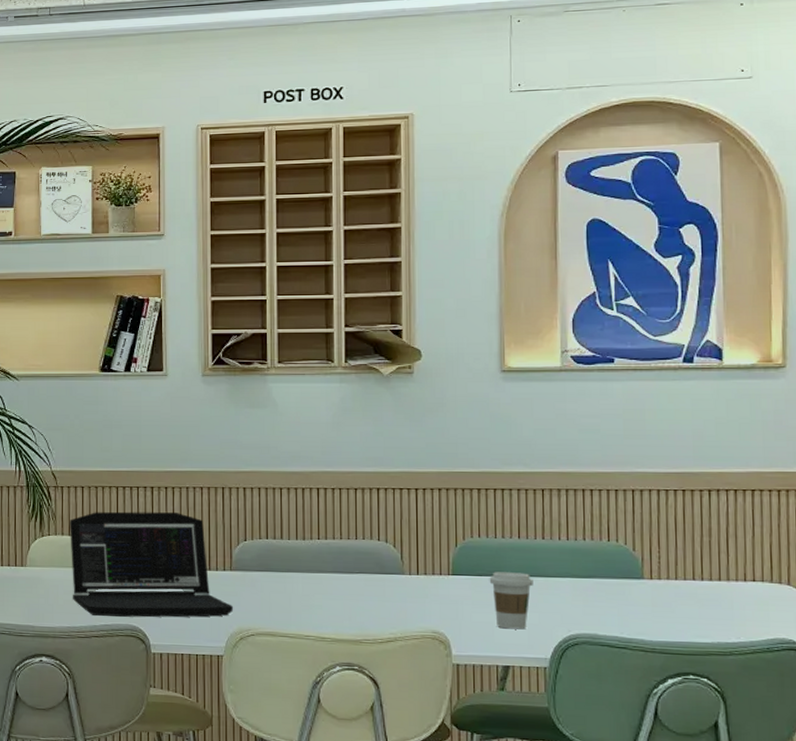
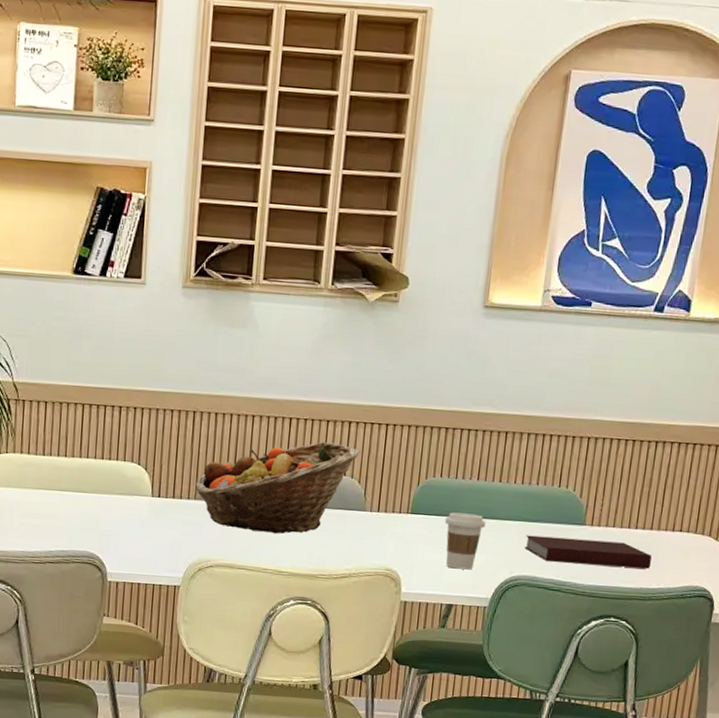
laptop: present [69,511,233,618] -> none [28,430,194,547]
fruit basket: none [230,509,392,601] -> present [195,442,361,534]
notebook: none [580,591,725,622] -> present [525,535,652,569]

